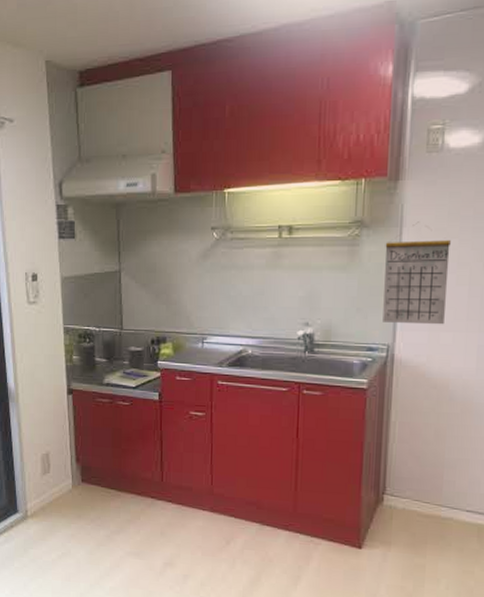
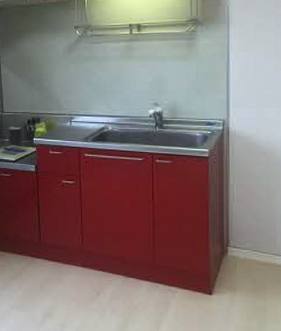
calendar: present [383,221,451,325] -> none [216,19,269,102]

